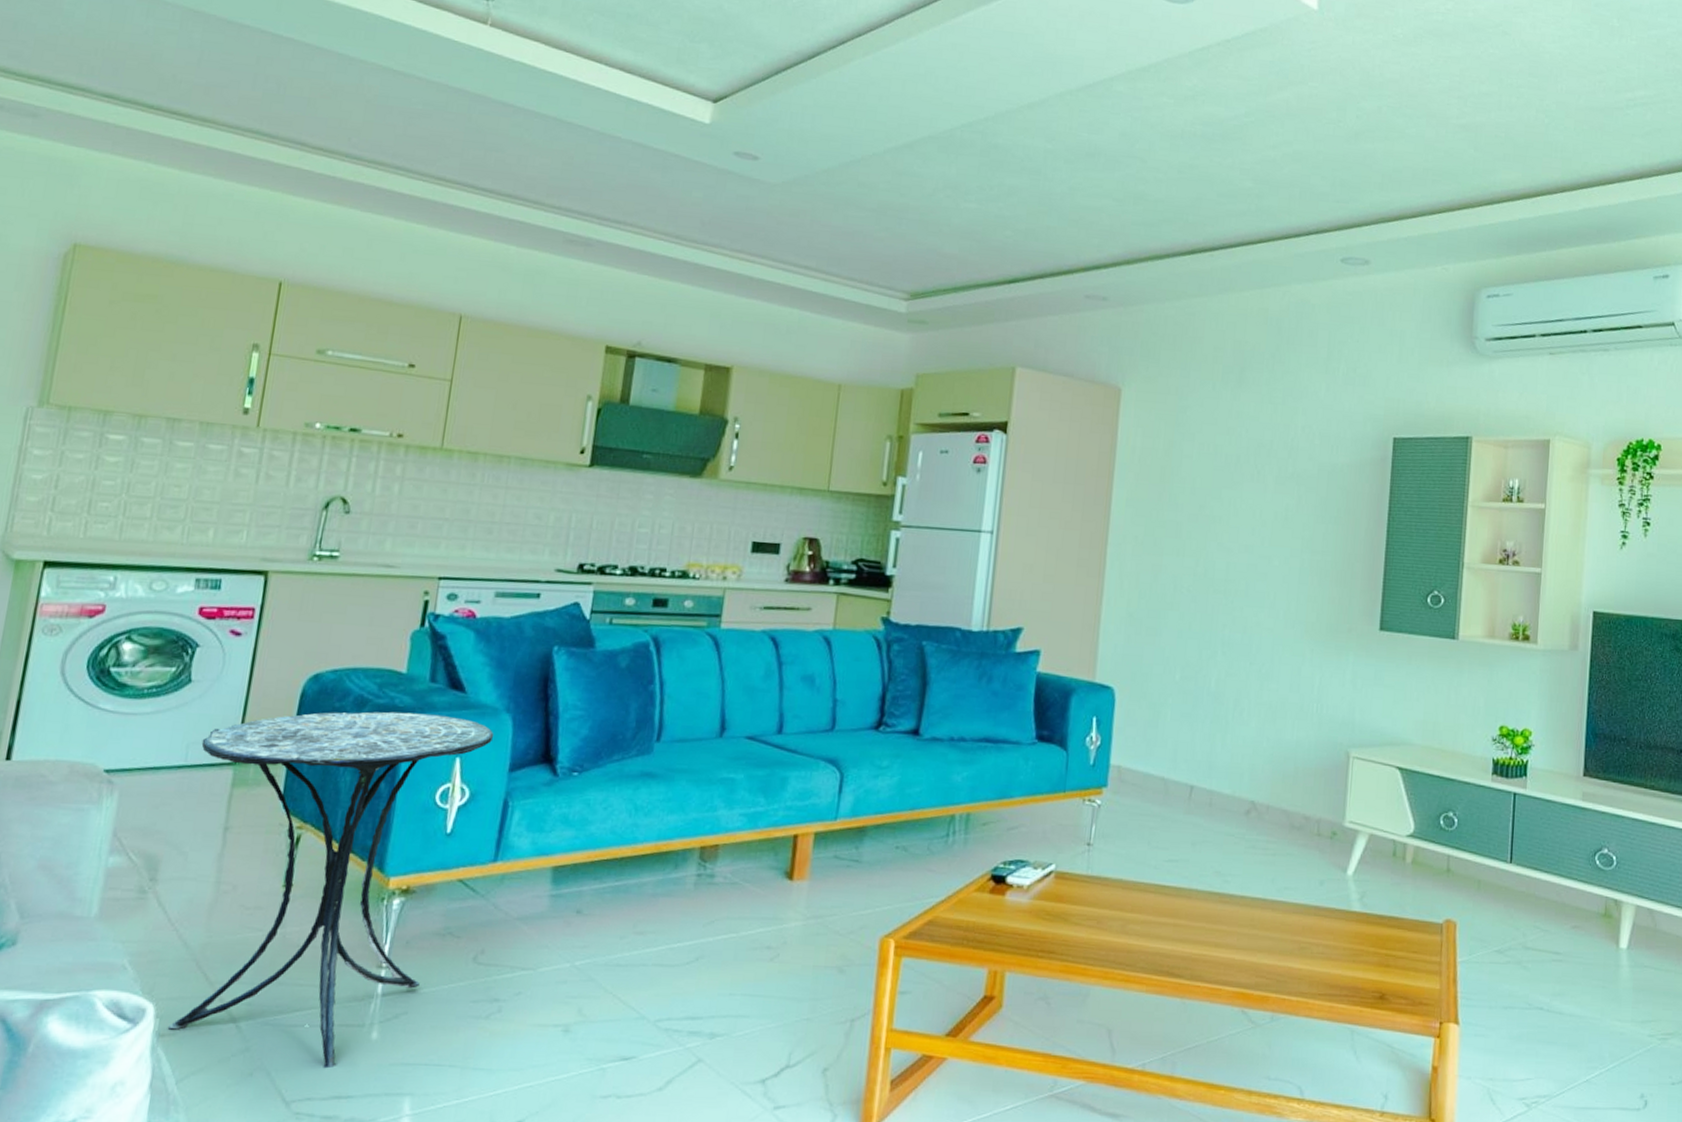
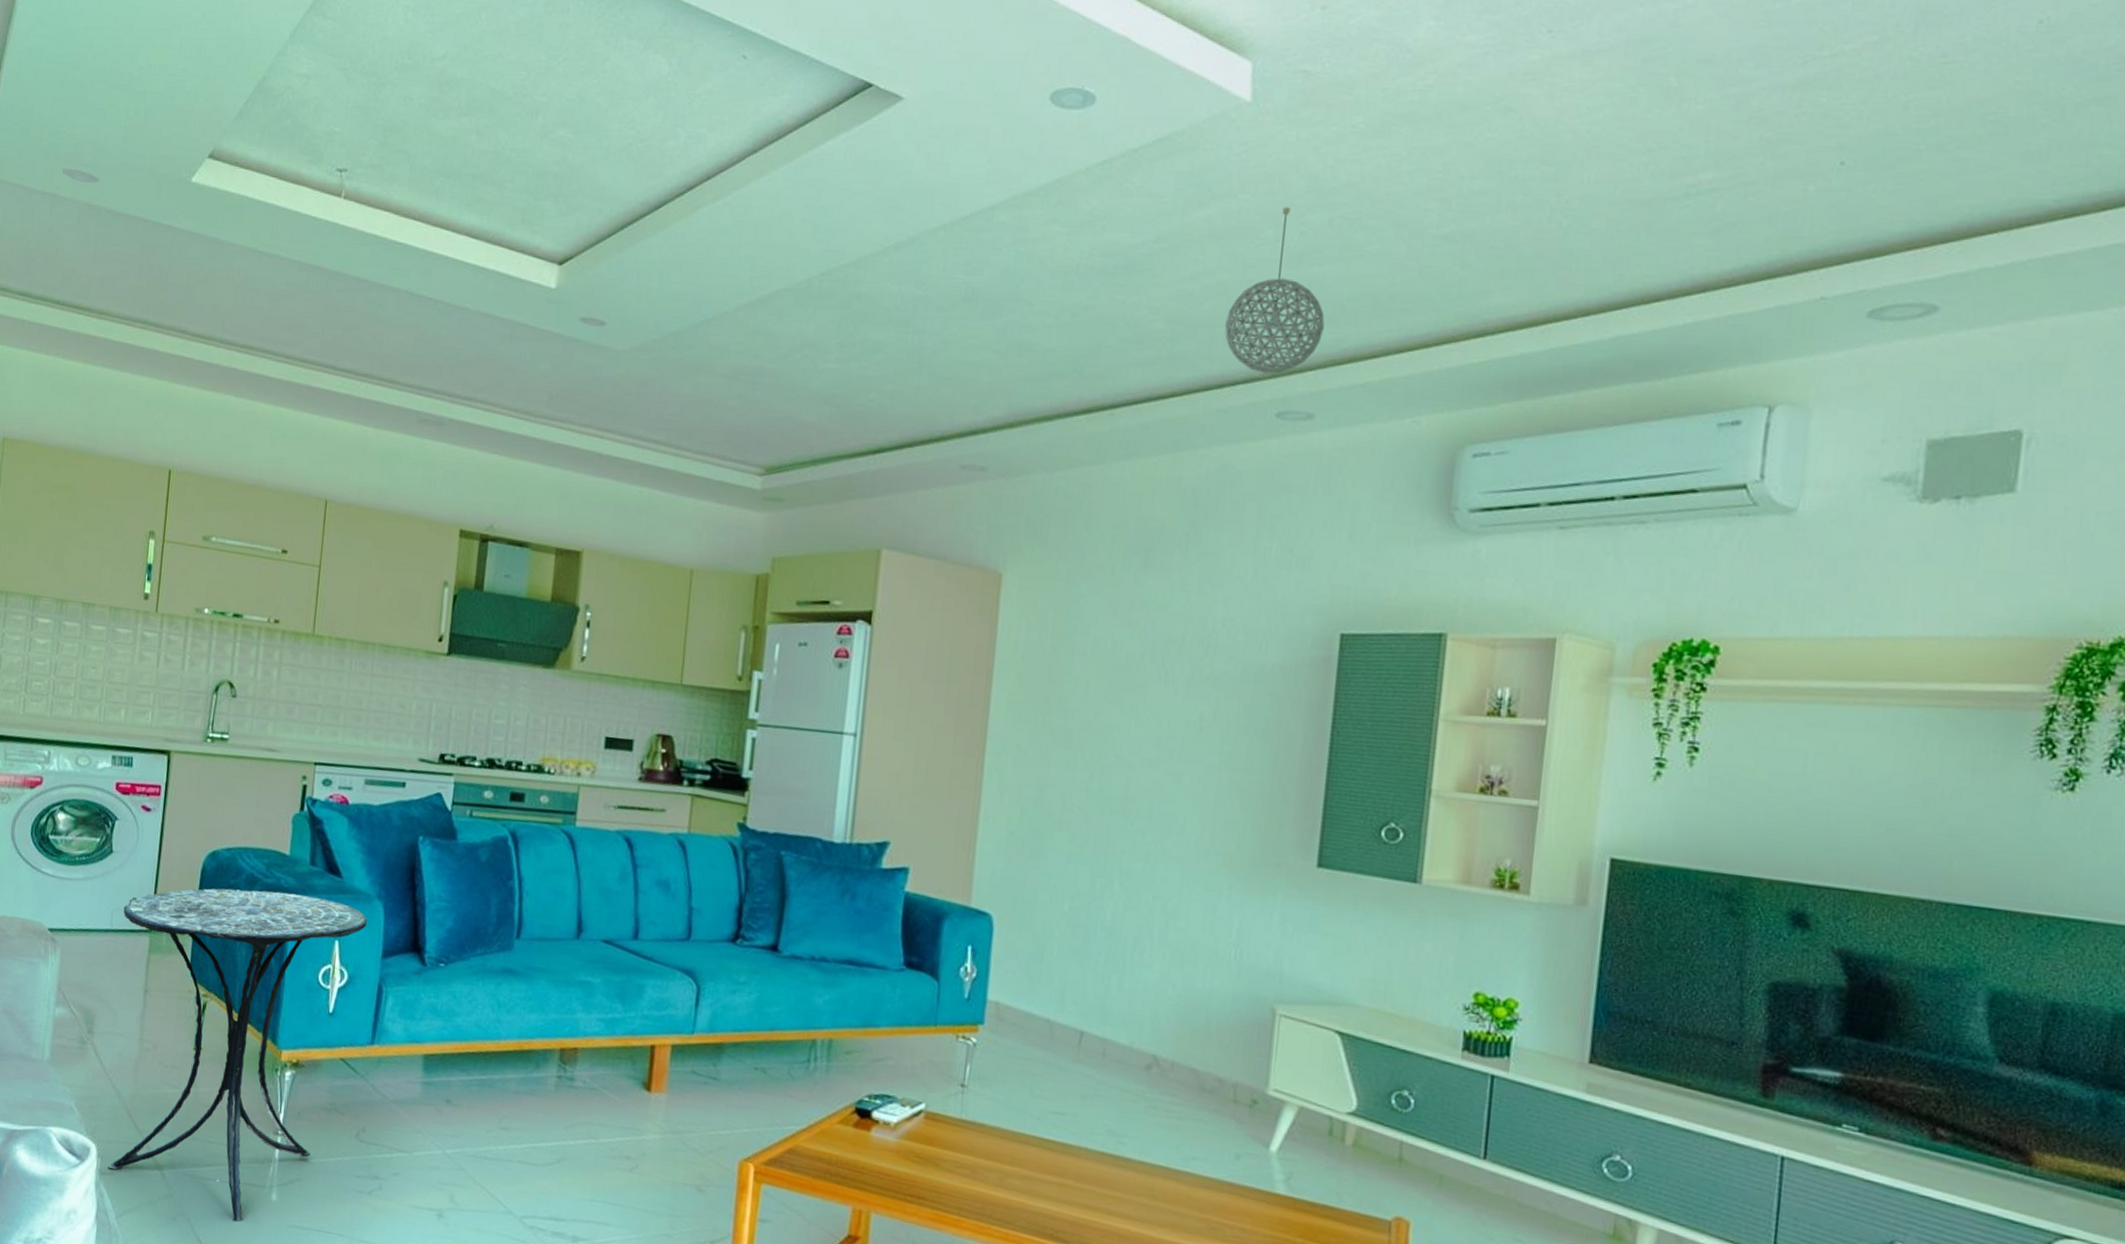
pendant light: none [1300,95,1377,228] -> present [1224,207,1325,374]

